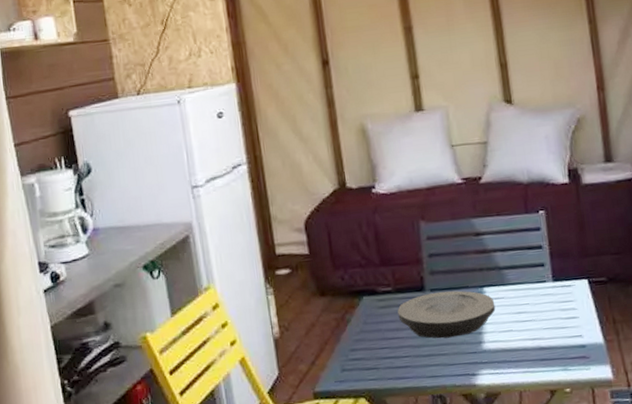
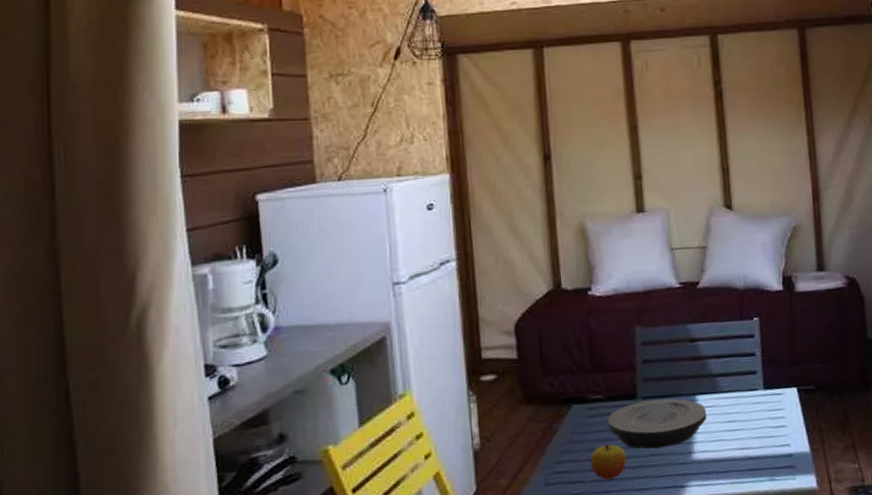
apple: none [382,334,418,367] -> present [590,444,627,480]

